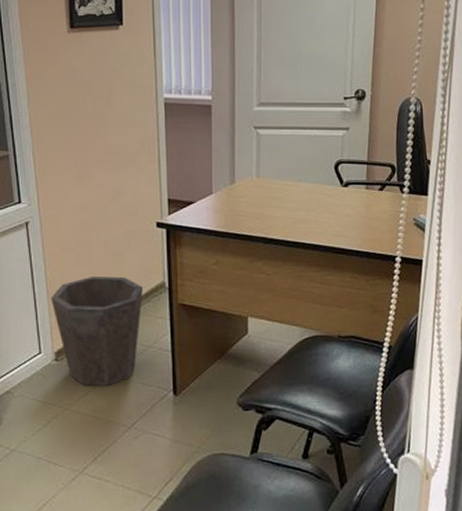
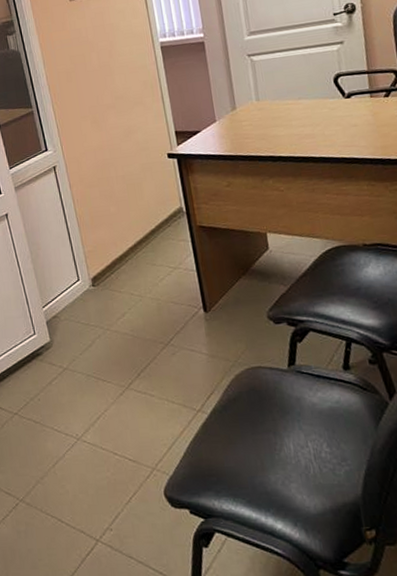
waste bin: present [51,276,143,387] -> none [82,206,165,308]

